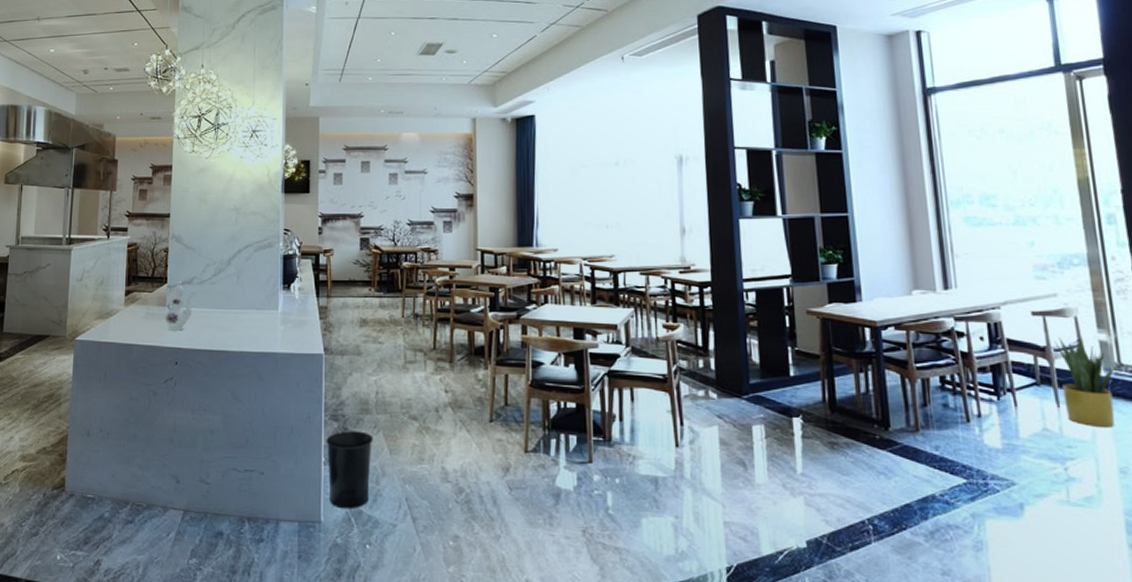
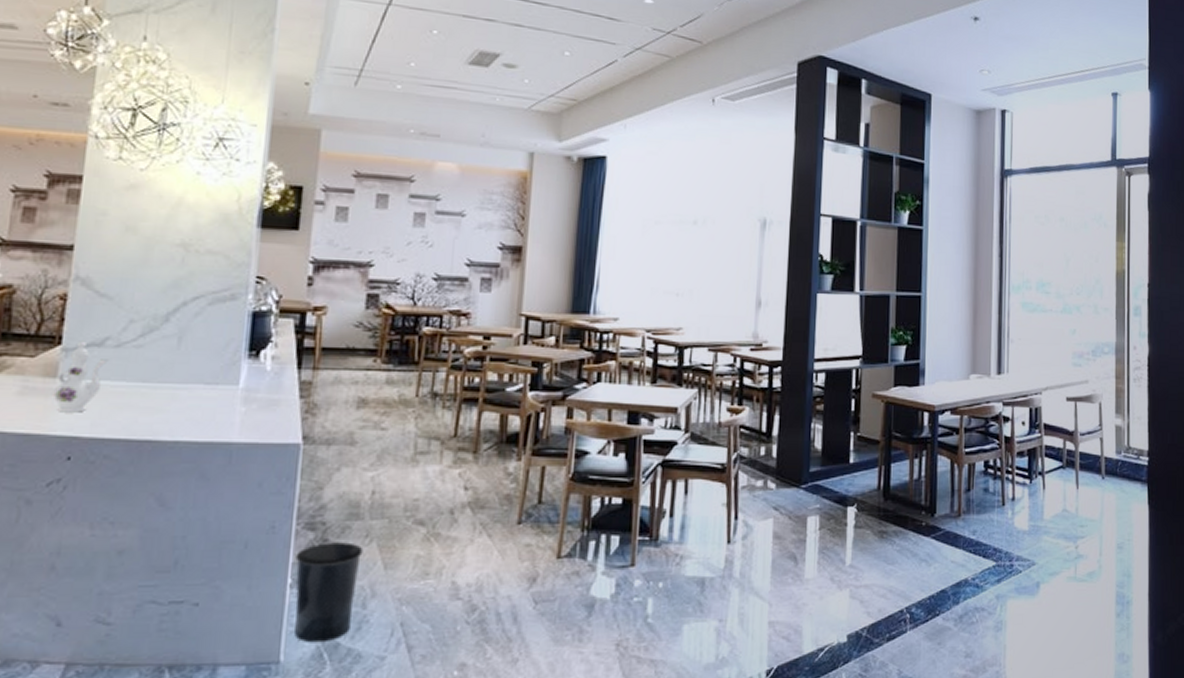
planter: present [1054,337,1117,427] -> none [1081,422,1126,506]

